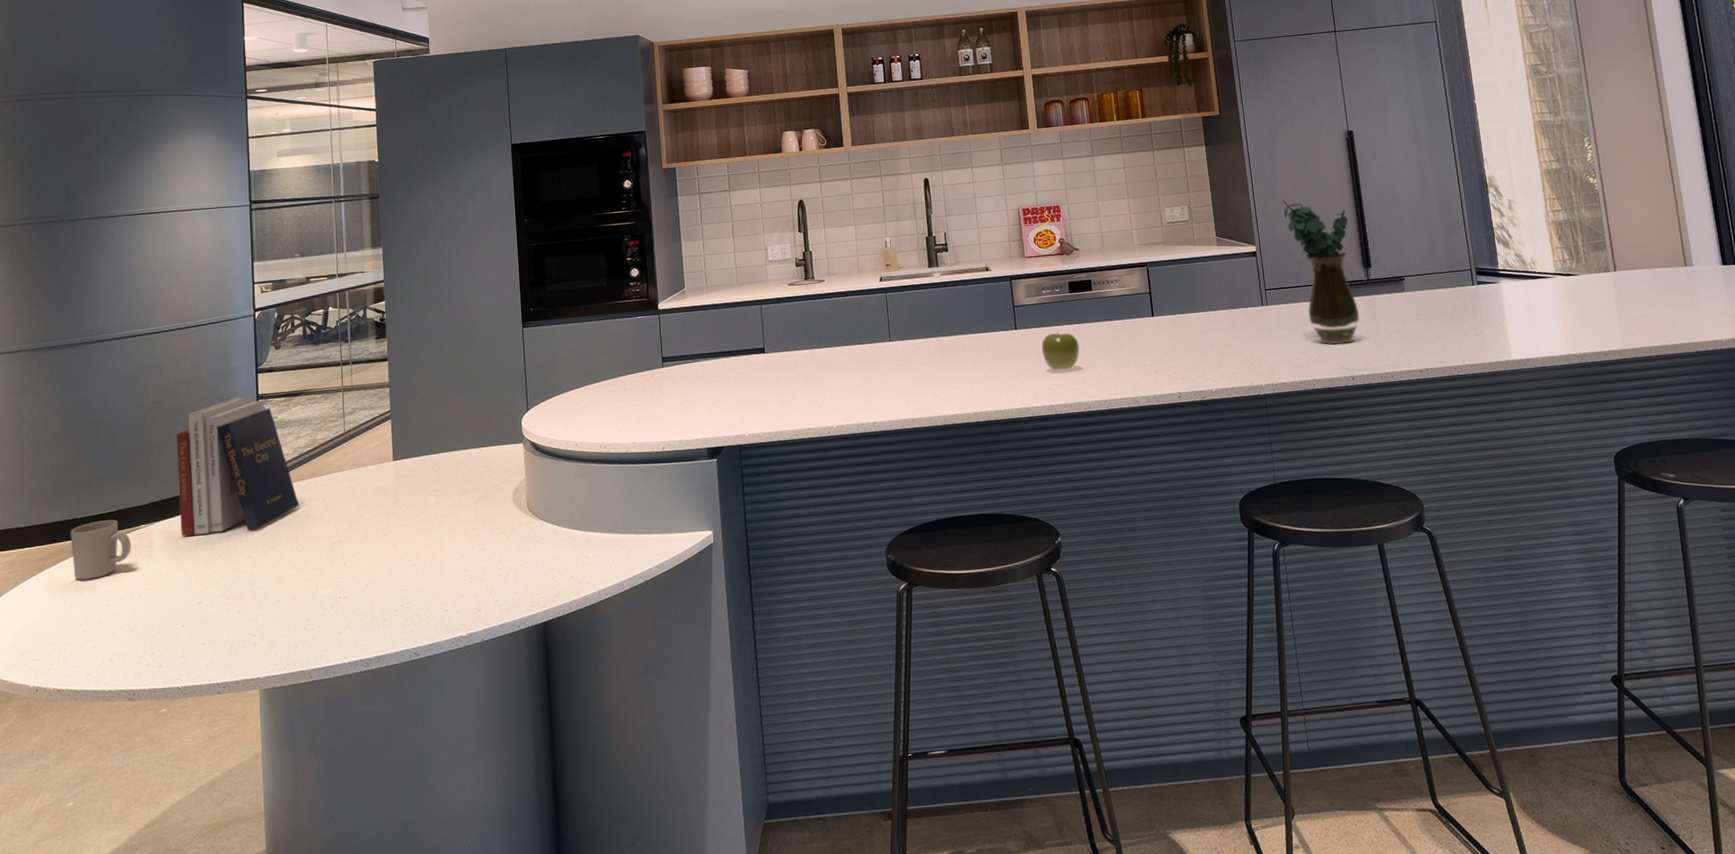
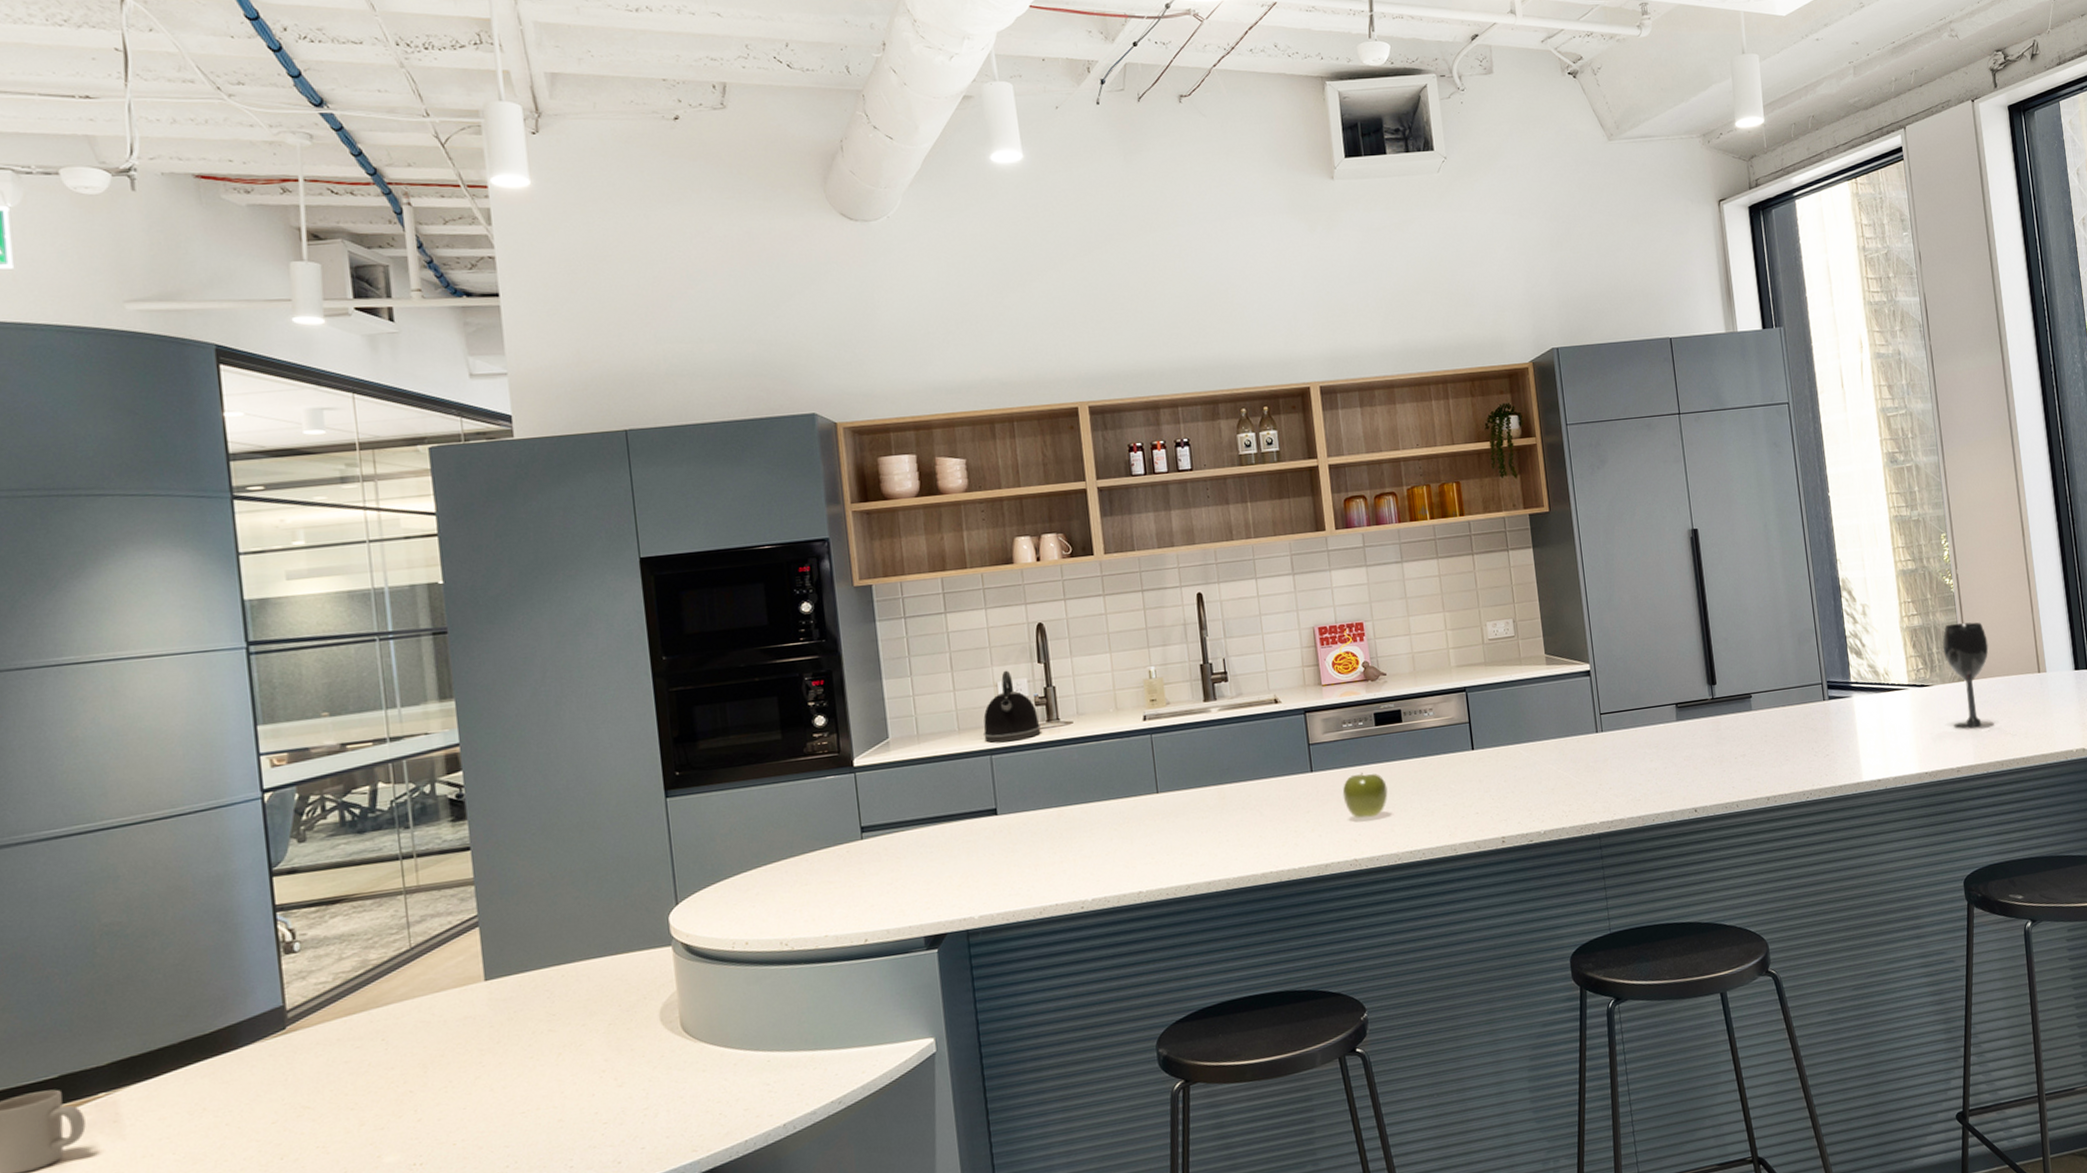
books: present [176,395,300,536] -> none [148,906,347,1104]
kettle: none [755,237,800,295] -> present [982,670,1041,743]
vase: present [1283,200,1360,344] -> none [1620,609,1704,773]
wine glass: none [1588,218,1642,317] -> present [1943,622,1995,729]

